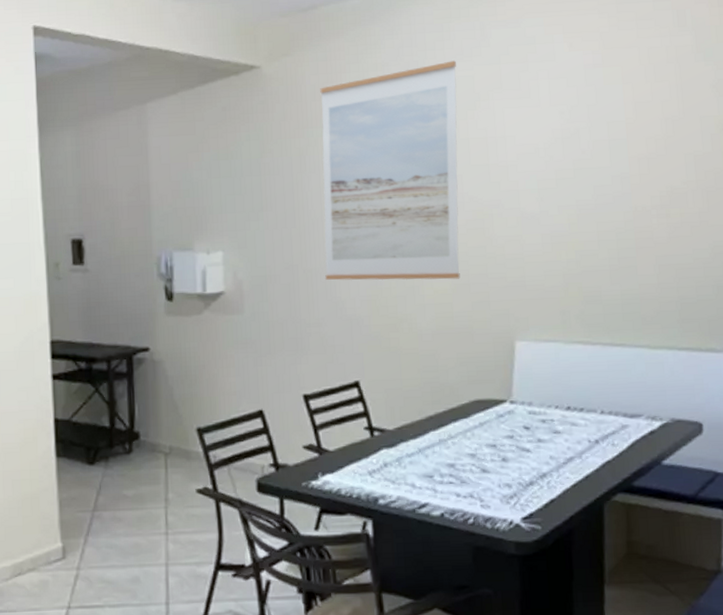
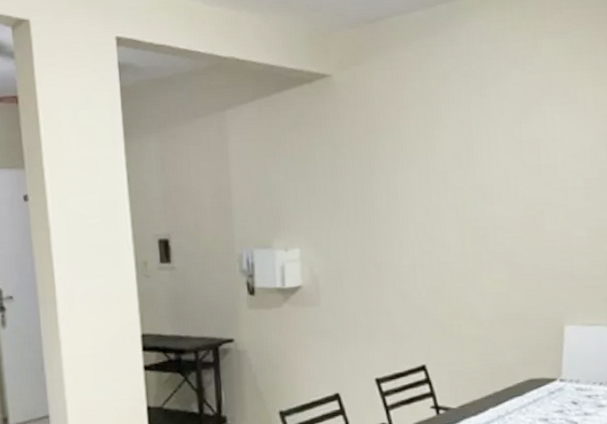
wall art: present [320,60,460,281] -> none [387,69,515,274]

